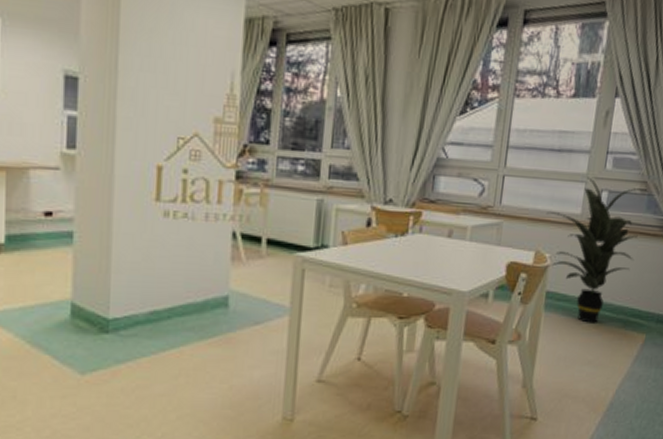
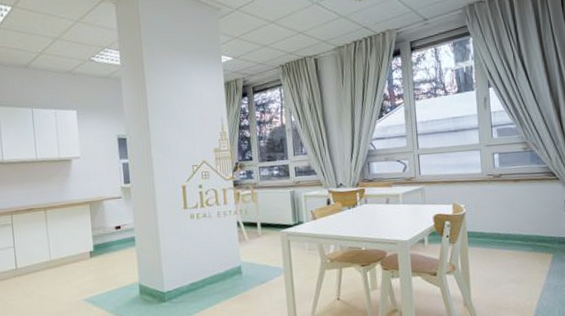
indoor plant: present [546,176,649,323] -> none [455,145,530,251]

